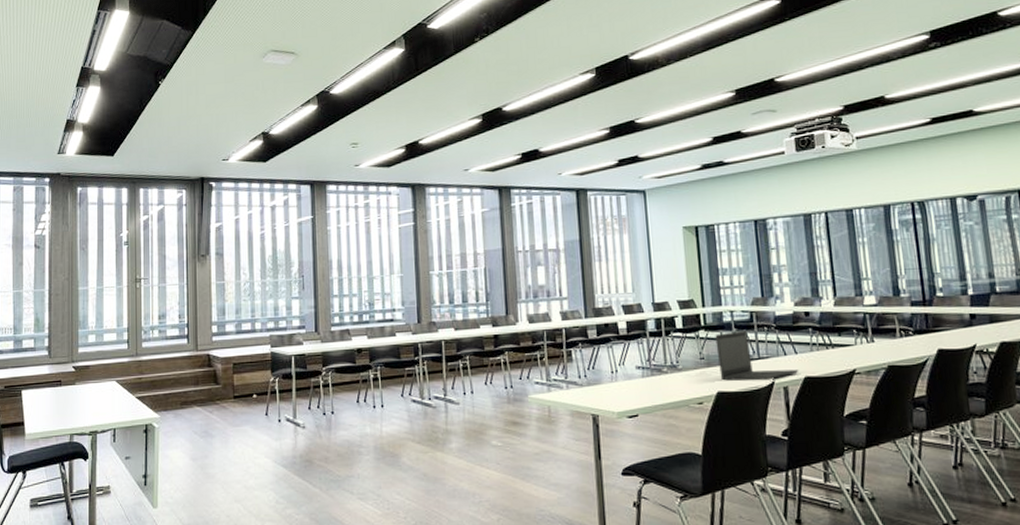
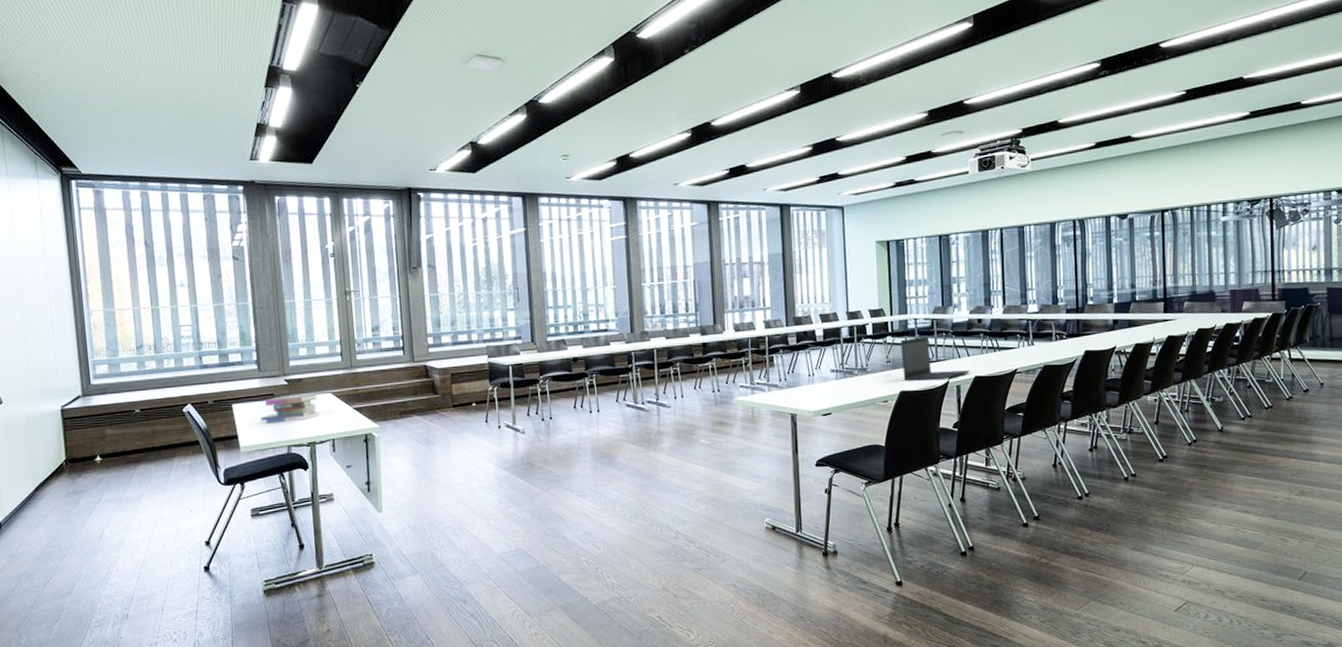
books: none [47,380,103,411] -> present [260,393,320,424]

